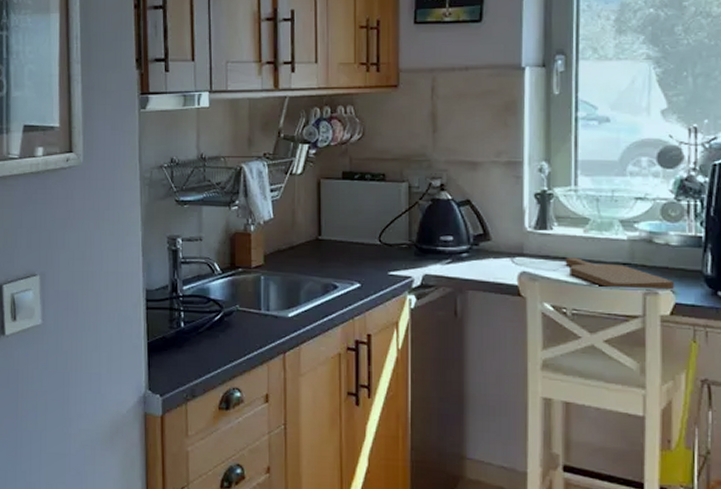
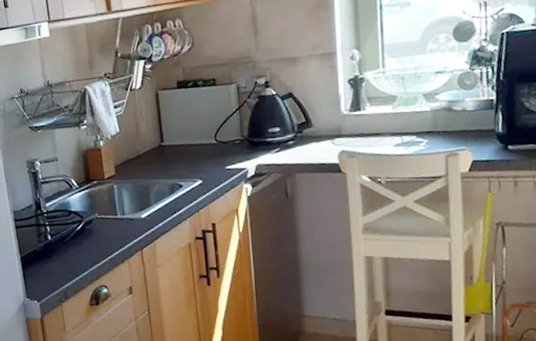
cutting board: present [565,257,675,291] -> none [377,132,472,156]

